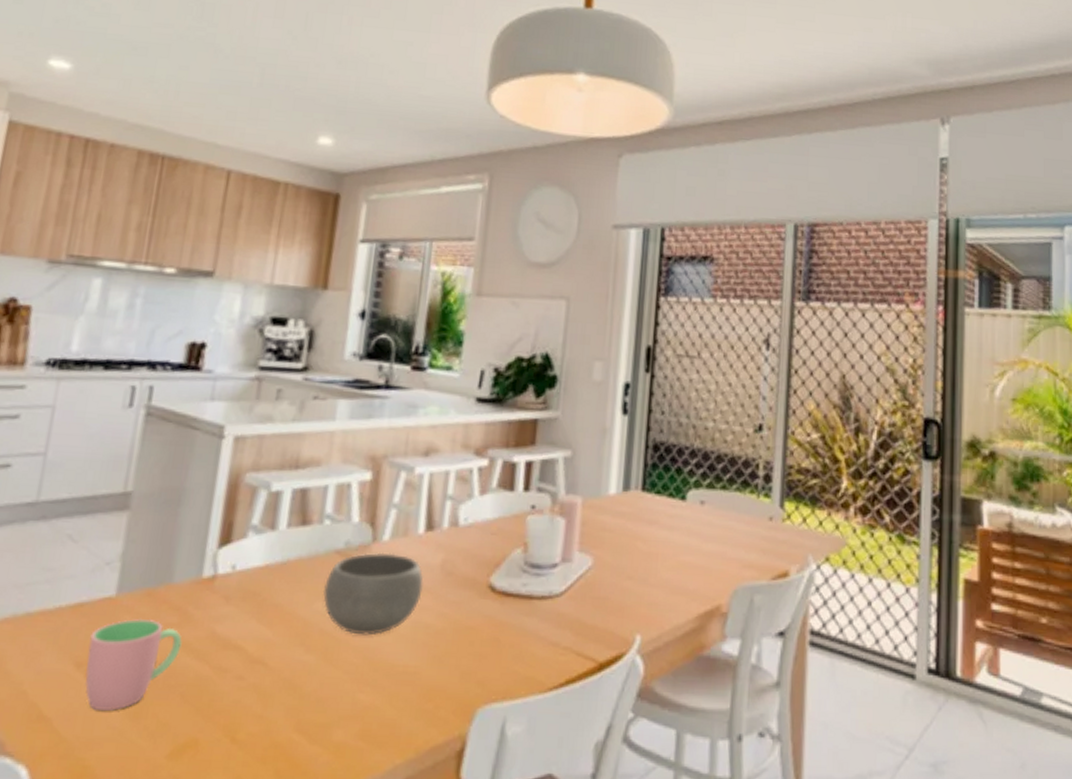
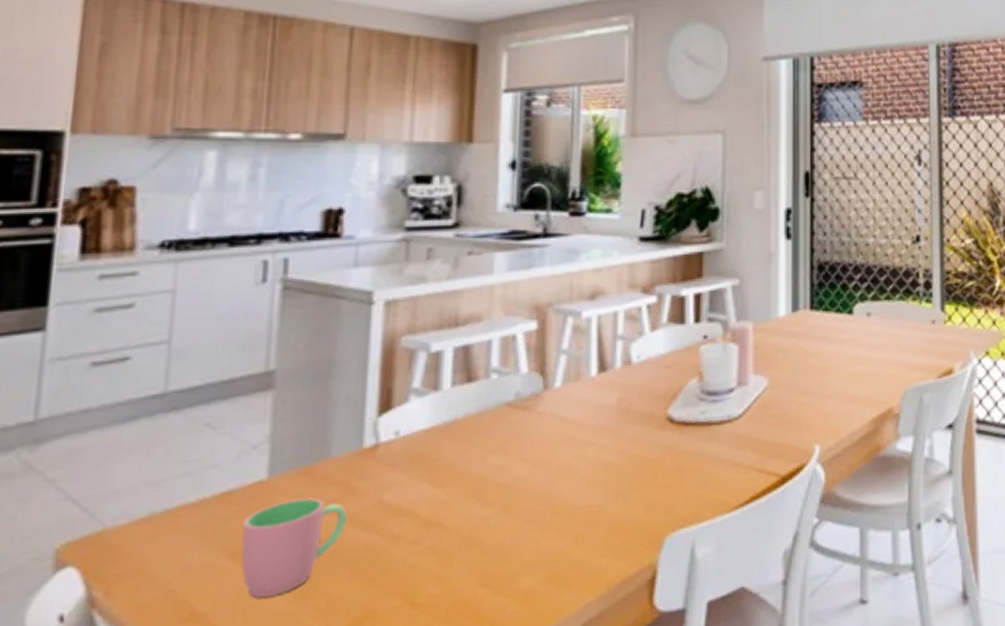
bowl: present [322,552,424,635] -> none [495,398,600,484]

